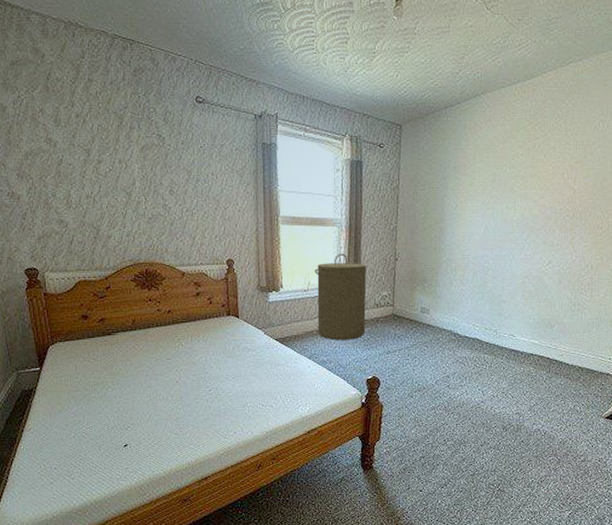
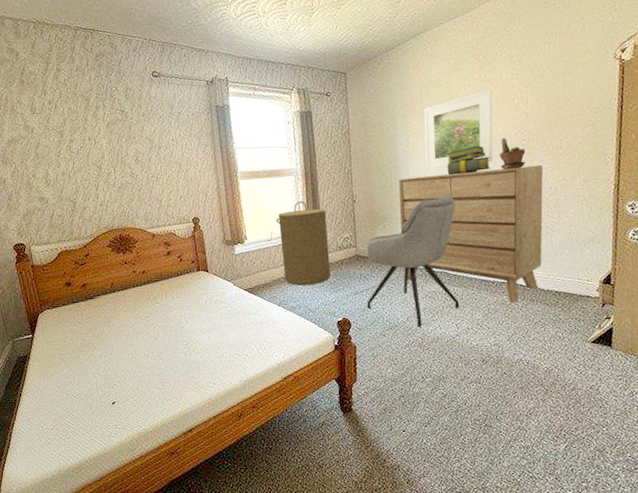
chair: none [398,264,496,391] -> present [366,196,460,327]
dresser: none [439,241,582,375] -> present [398,164,544,303]
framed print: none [471,161,543,235] -> present [423,89,493,169]
stack of books: none [491,216,533,244] -> present [446,145,491,176]
potted plant: none [543,211,568,243] -> present [499,137,526,170]

